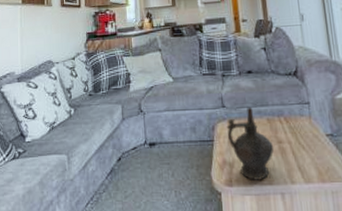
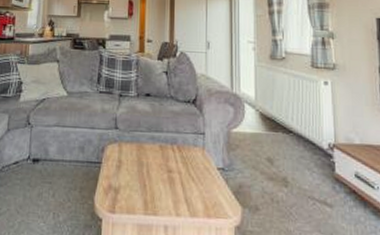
ceremonial vessel: present [226,107,274,180] -> none [116,131,162,210]

